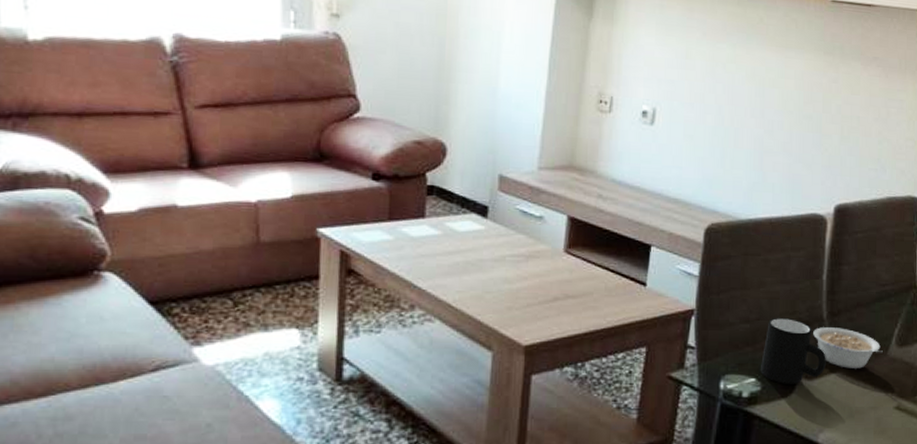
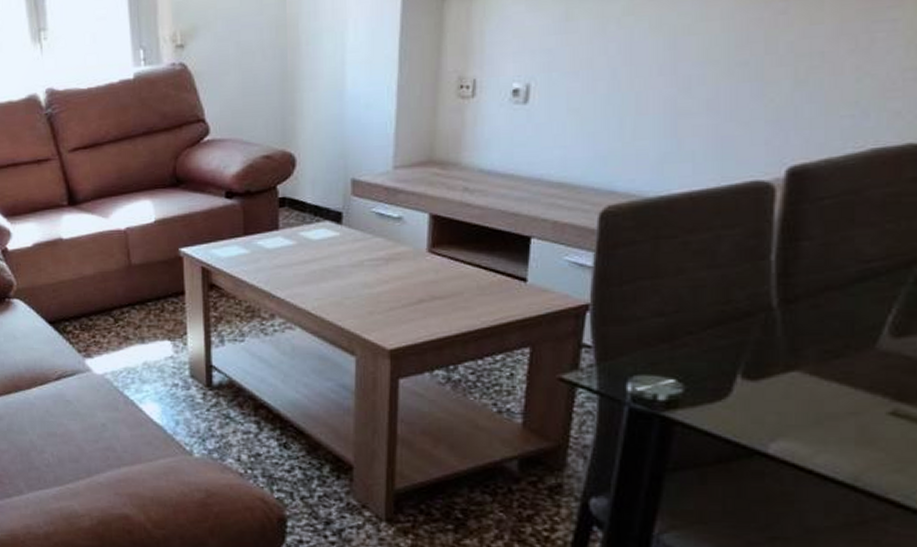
mug: present [760,317,827,384] -> none [681,308,780,385]
legume: present [813,327,883,369] -> none [758,317,868,366]

